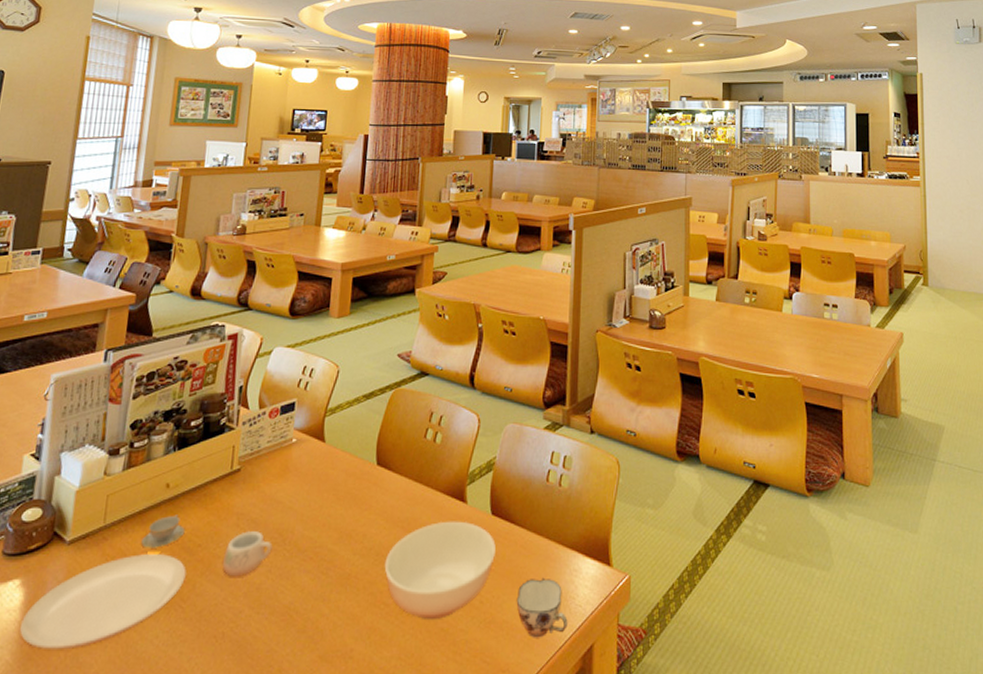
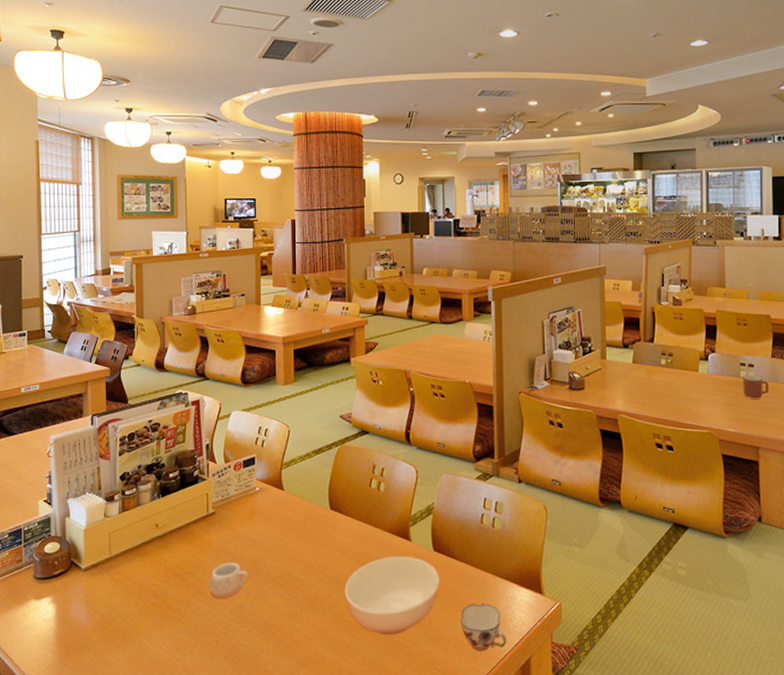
plate: present [20,554,186,651] -> none [57,579,181,651]
teacup: present [141,515,185,548] -> none [142,549,176,575]
mug: none [827,316,853,343] -> present [743,375,769,400]

